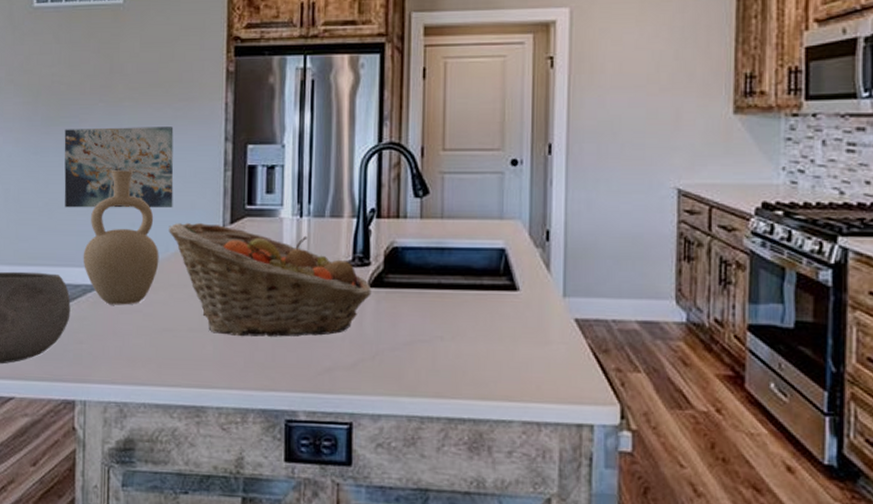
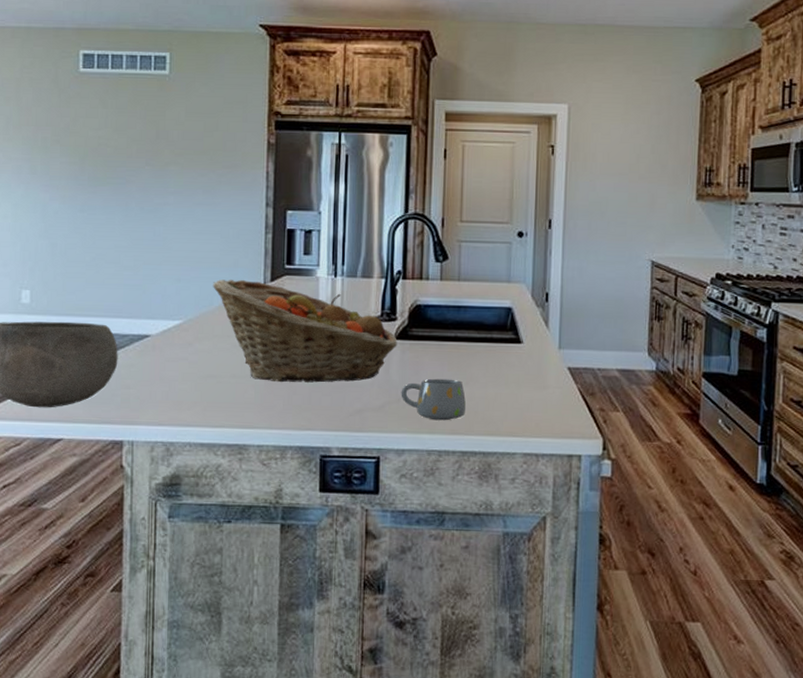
wall art: present [64,127,174,208] -> none [111,189,218,266]
vase: present [83,170,159,305] -> none [130,229,204,354]
mug: none [376,332,453,382] -> present [401,378,467,421]

